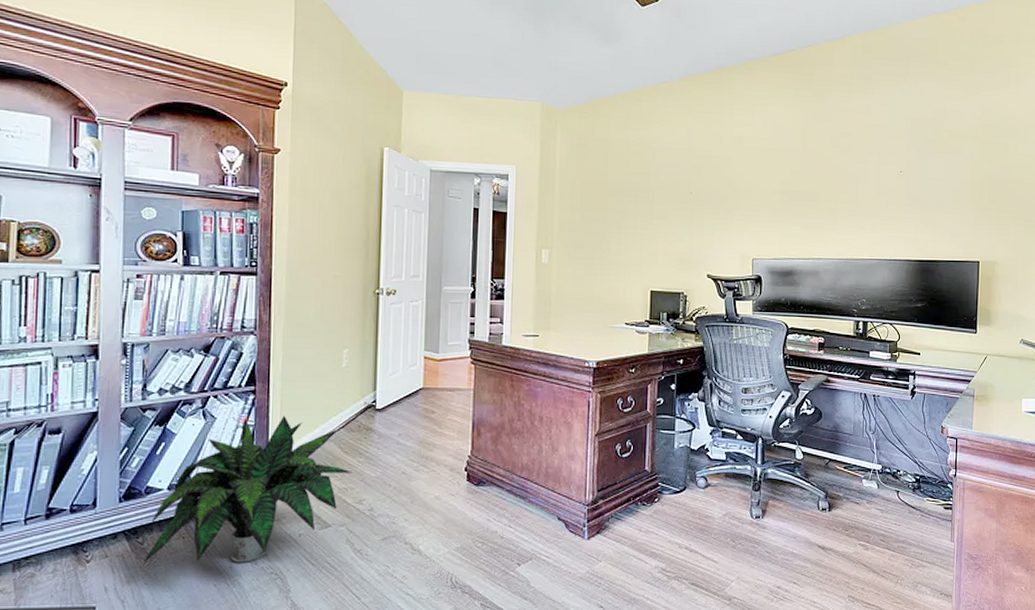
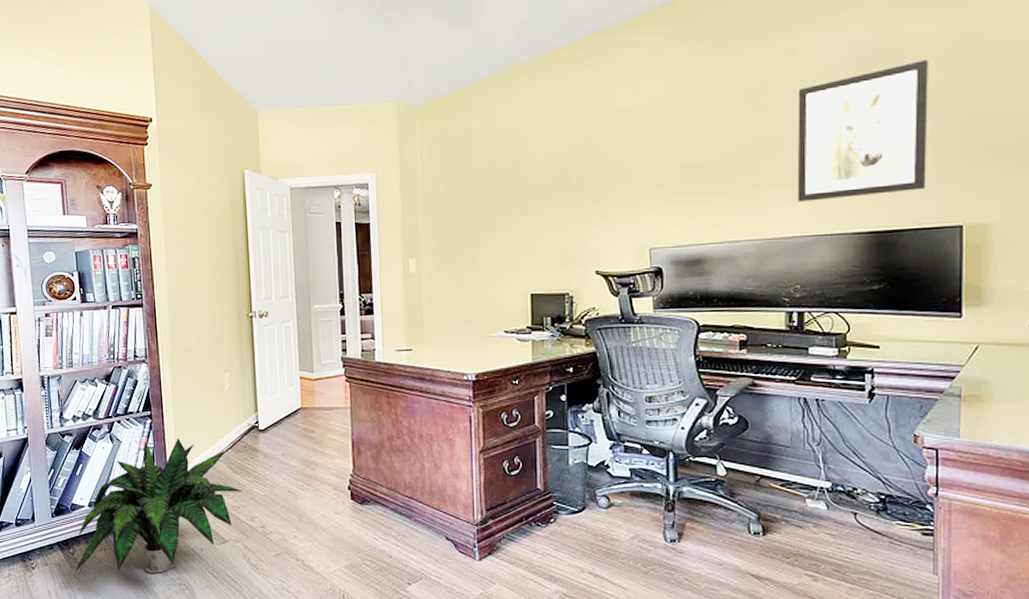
wall art: none [866,130,961,232] -> present [797,60,928,202]

